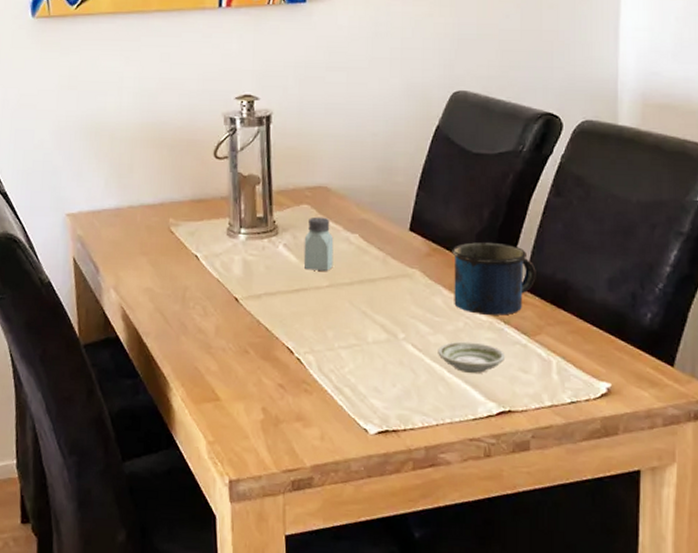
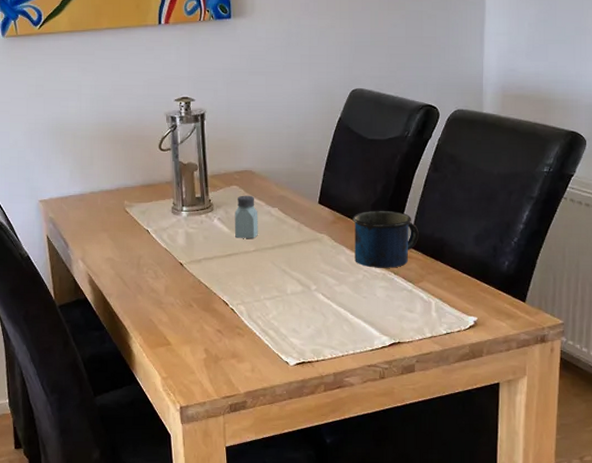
saucer: present [438,341,506,374] -> none [342,290,396,315]

